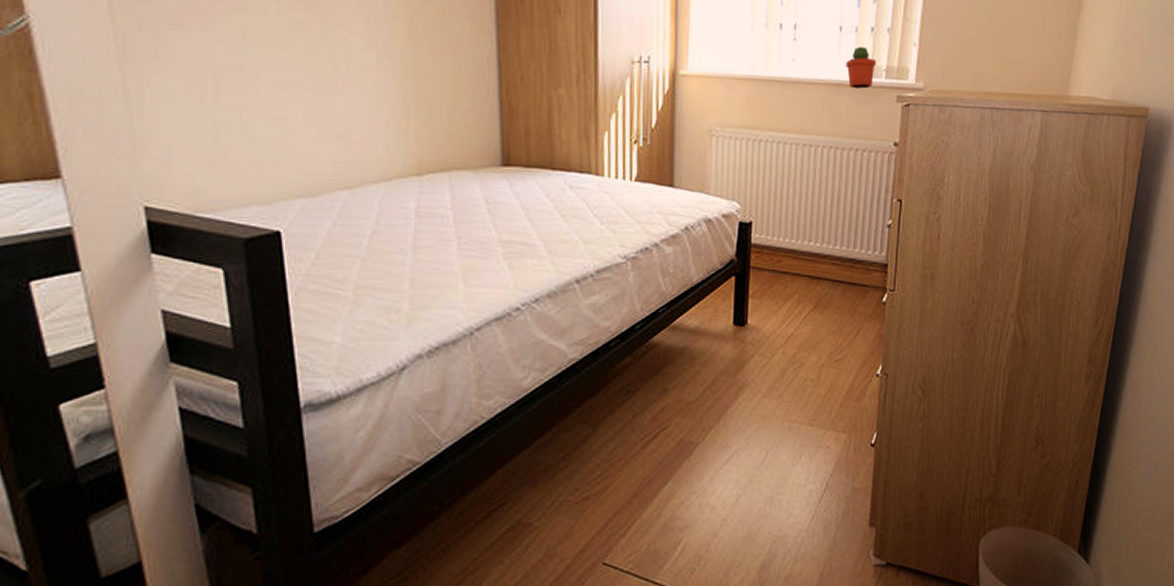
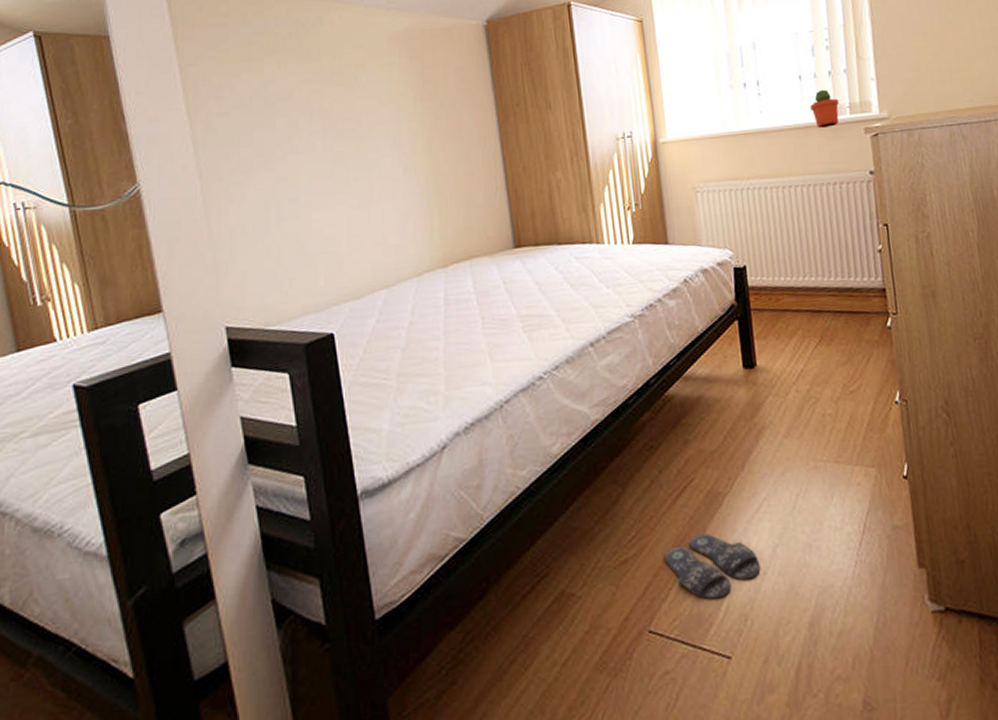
slippers: none [627,478,721,539] -> present [664,532,760,600]

